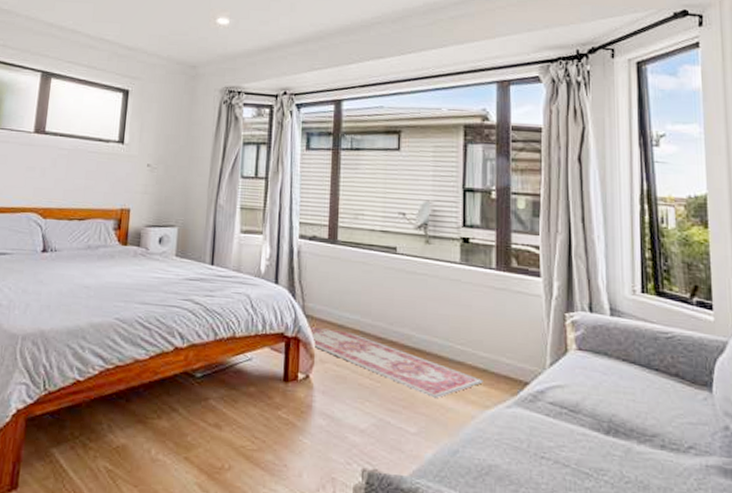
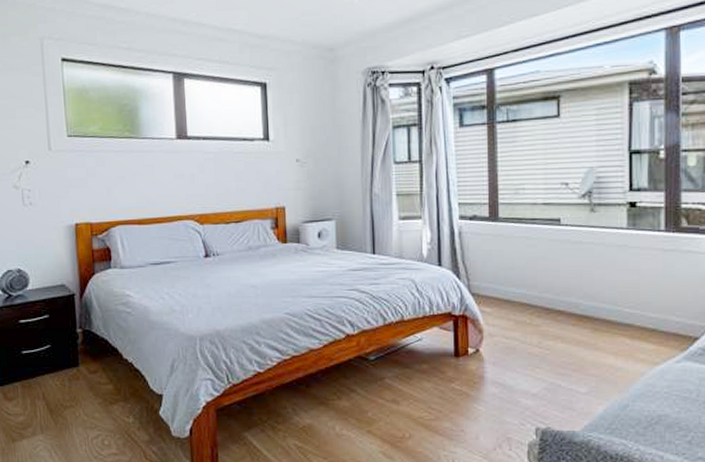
rug: present [308,326,484,399] -> none [474,303,654,360]

